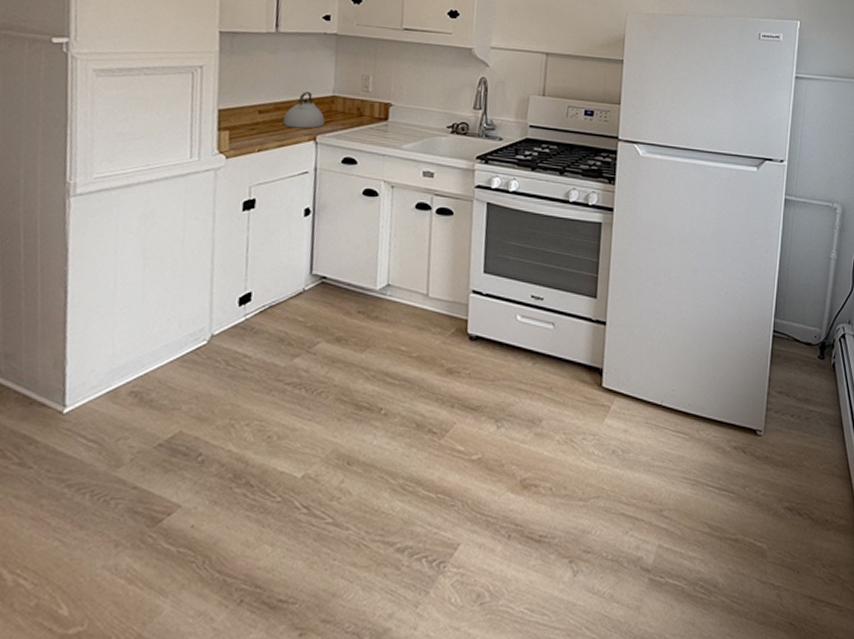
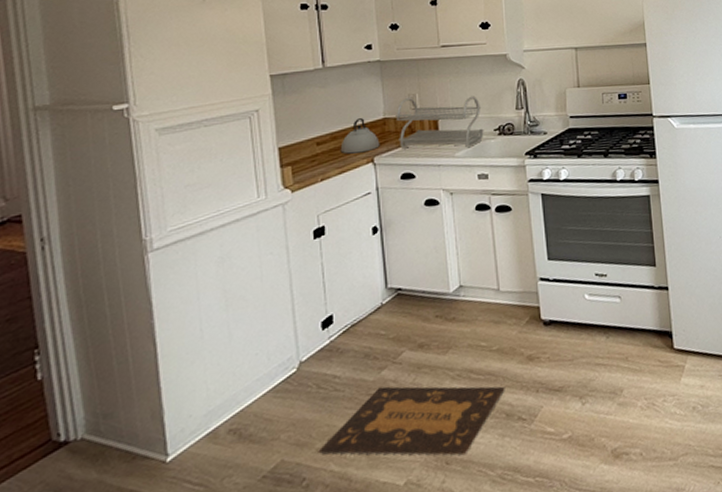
doormat: none [217,375,420,459] -> present [318,386,505,456]
dish rack: none [345,77,438,142] -> present [395,96,484,149]

